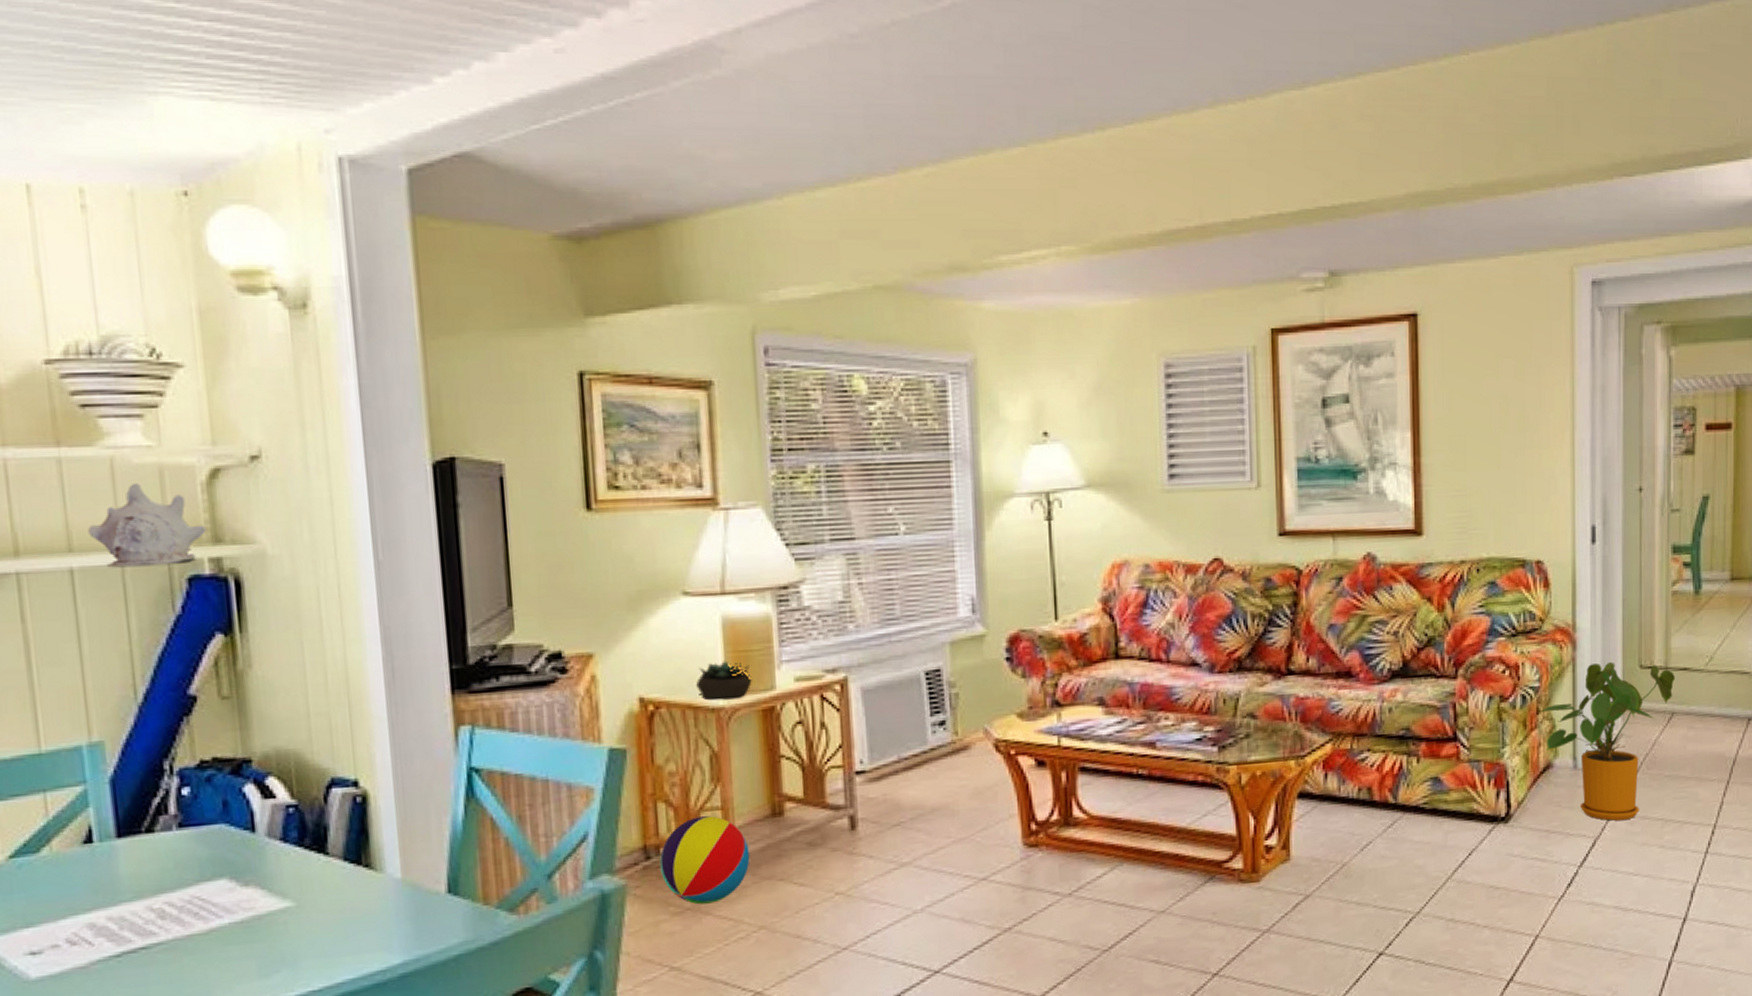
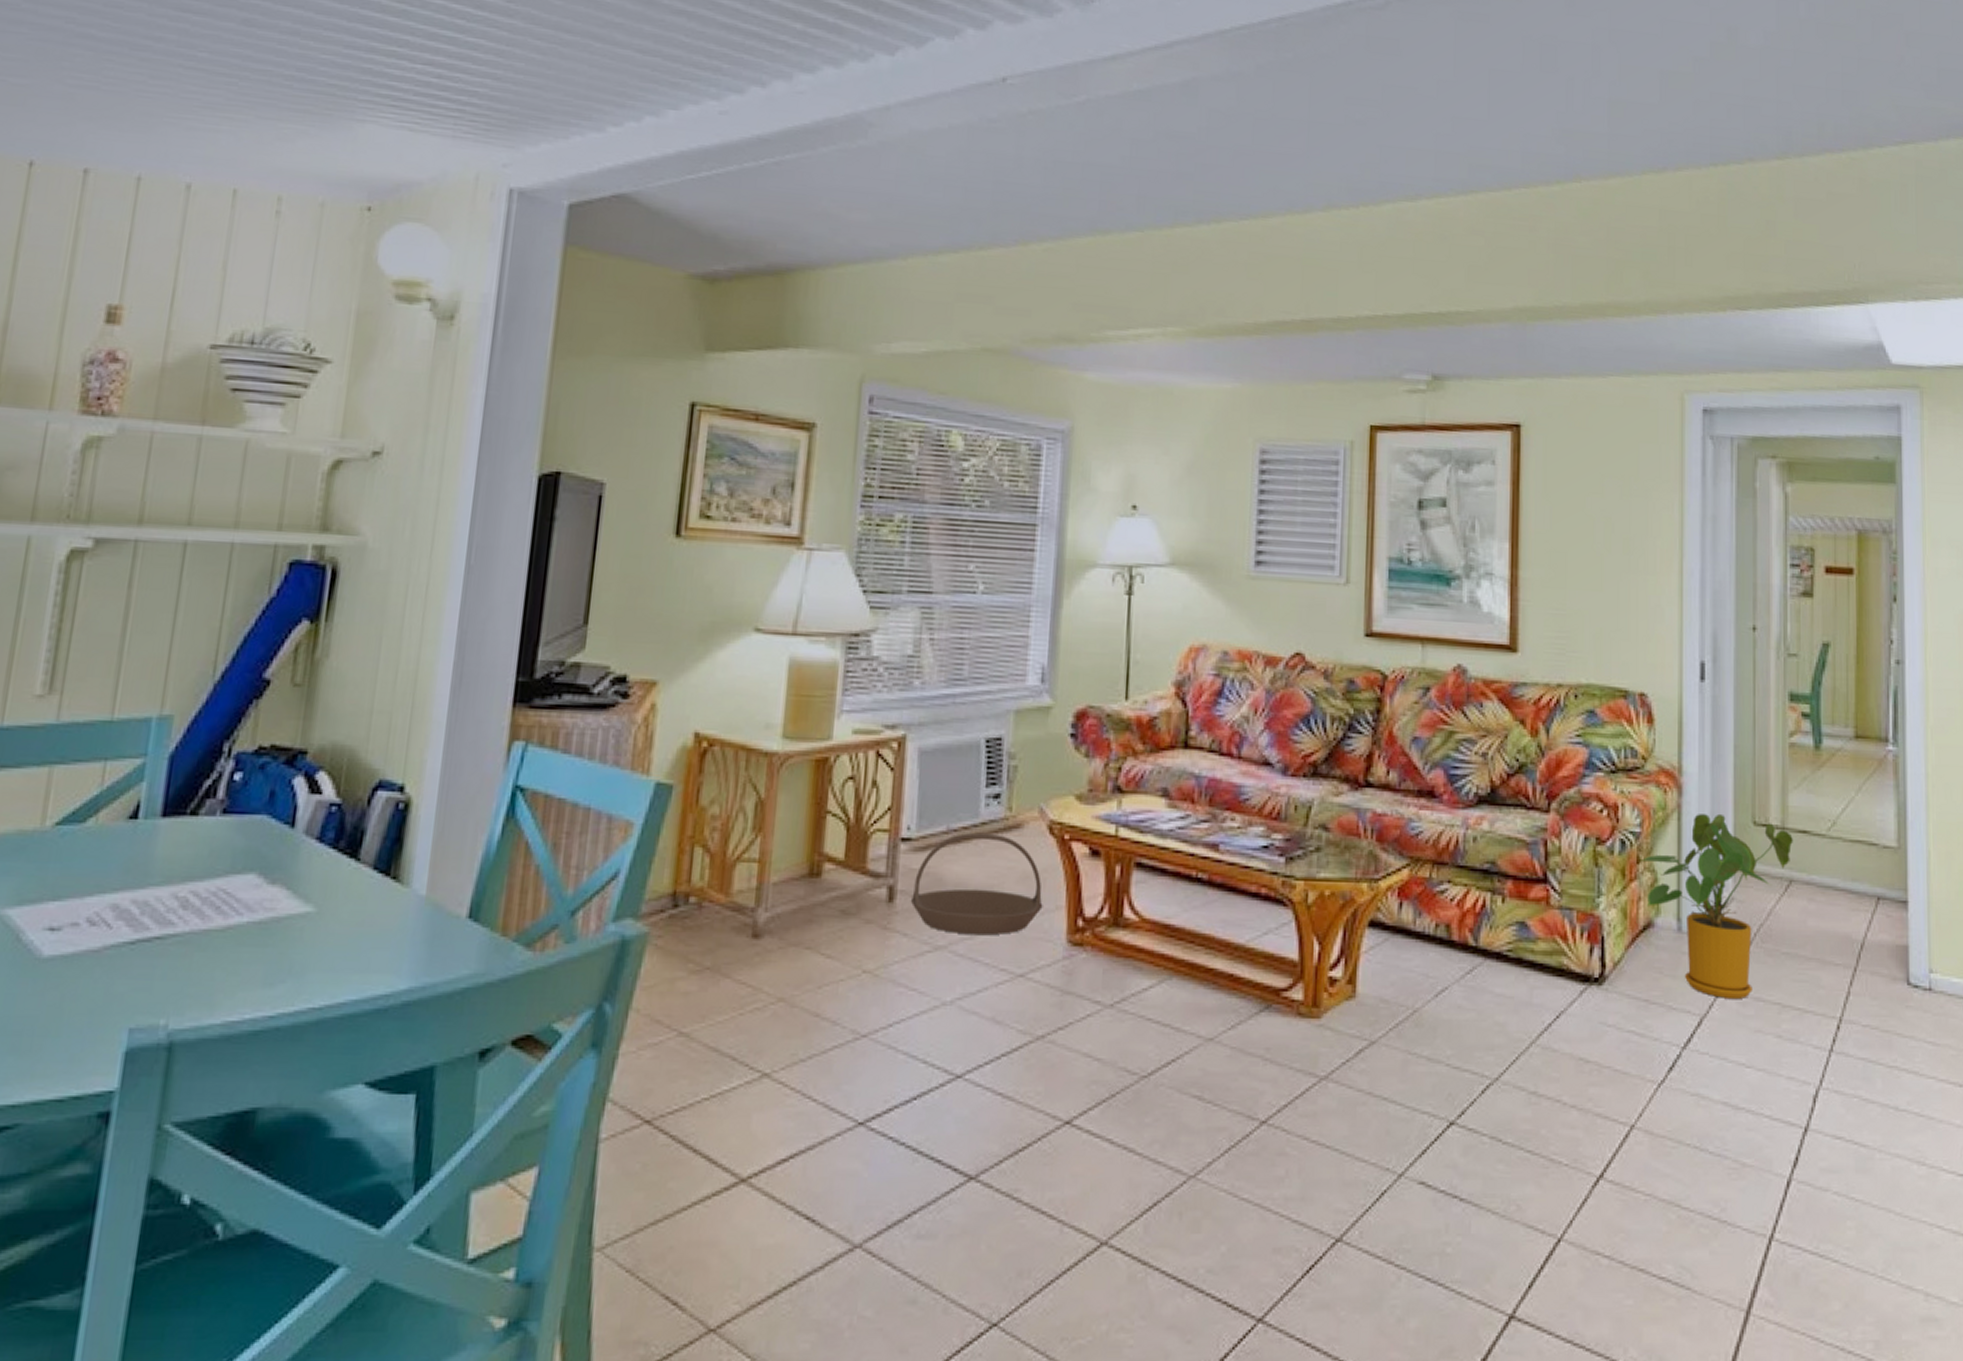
seashell: present [88,484,207,568] -> none [209,467,318,549]
beach ball: present [659,815,750,905] -> none [685,867,781,965]
succulent plant: present [695,661,752,700] -> none [752,704,810,745]
basket: none [871,757,997,850] -> present [910,833,1043,936]

